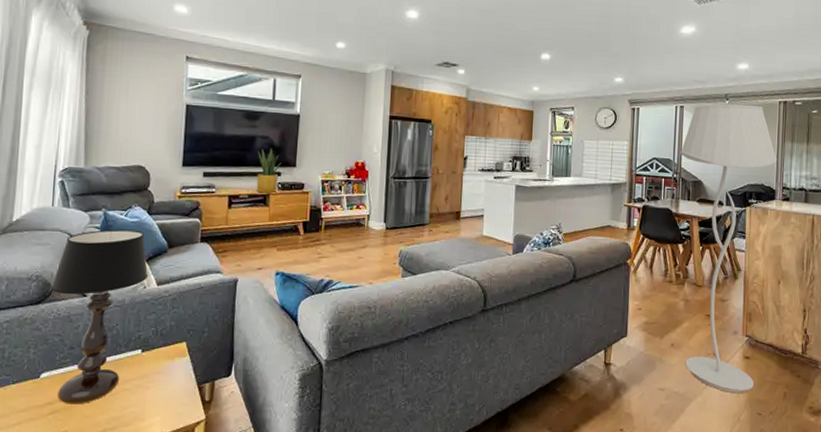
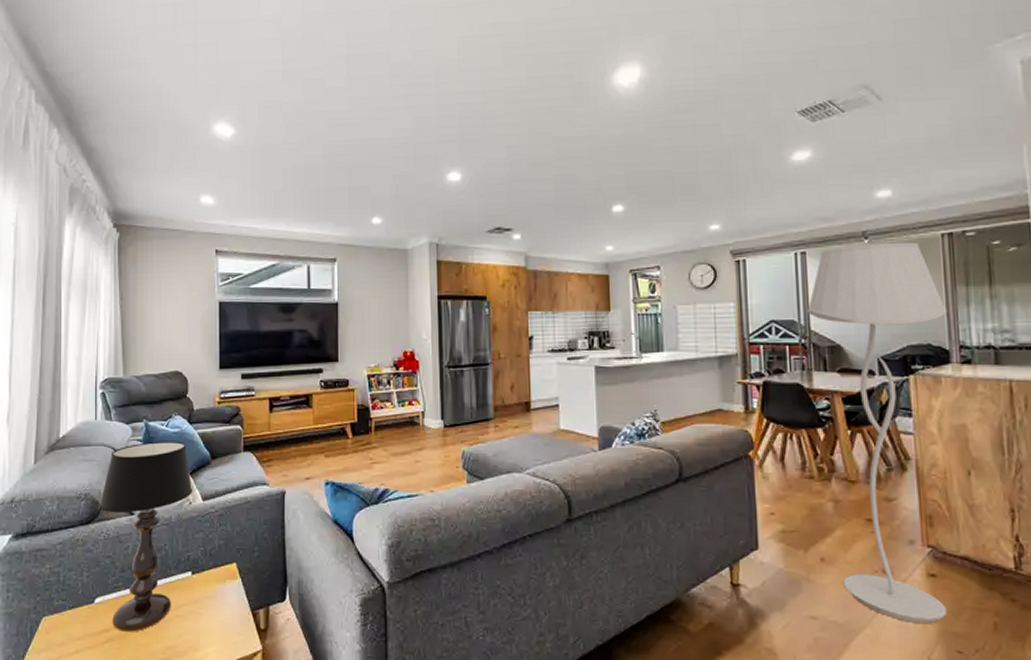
planter: present [256,148,281,194] -> none [295,342,322,393]

